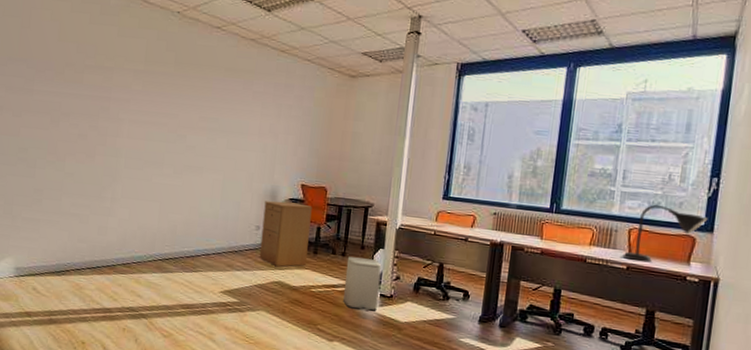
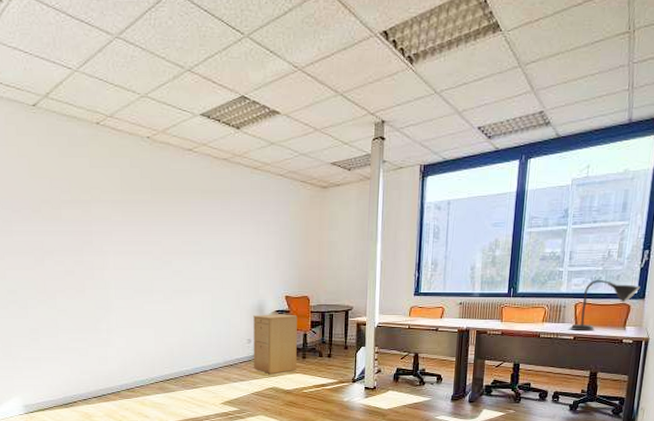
pedal bin: present [343,256,382,312] -> none [332,356,364,404]

